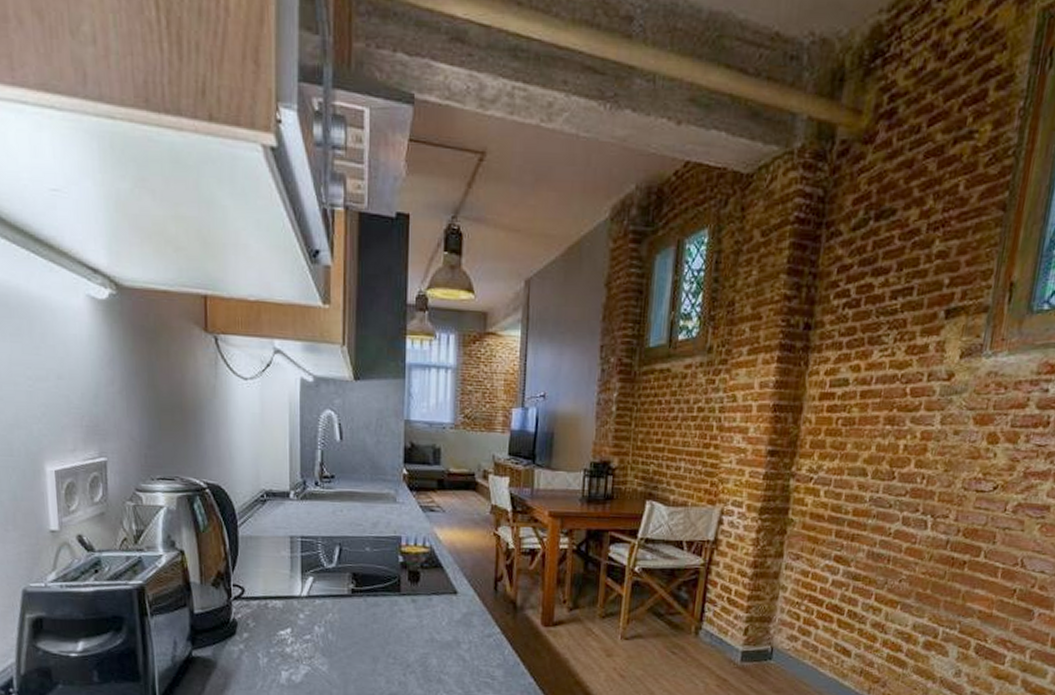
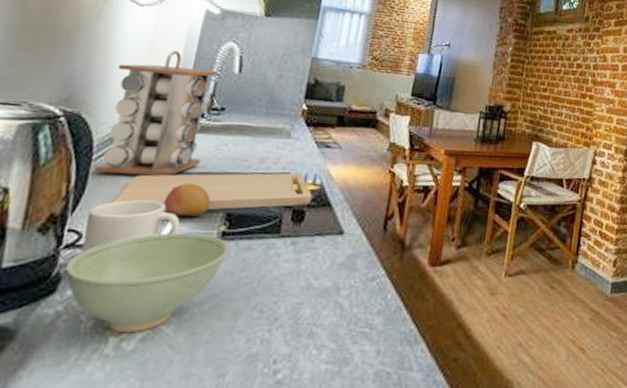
bowl: none [239,589,360,669] -> present [66,232,230,334]
spice rack: none [240,422,323,540] -> present [95,51,218,176]
mug: none [244,560,318,604] -> present [81,200,181,253]
cutting board: none [262,536,423,571] -> present [114,172,312,212]
fruit: none [300,545,337,575] -> present [163,182,211,216]

